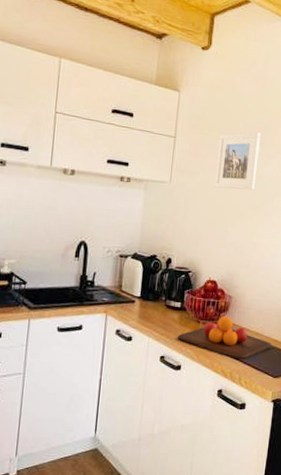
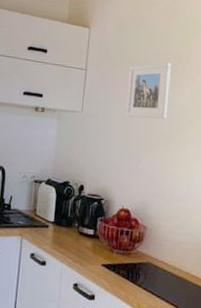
chopping board: present [178,316,271,360] -> none [91,246,191,296]

